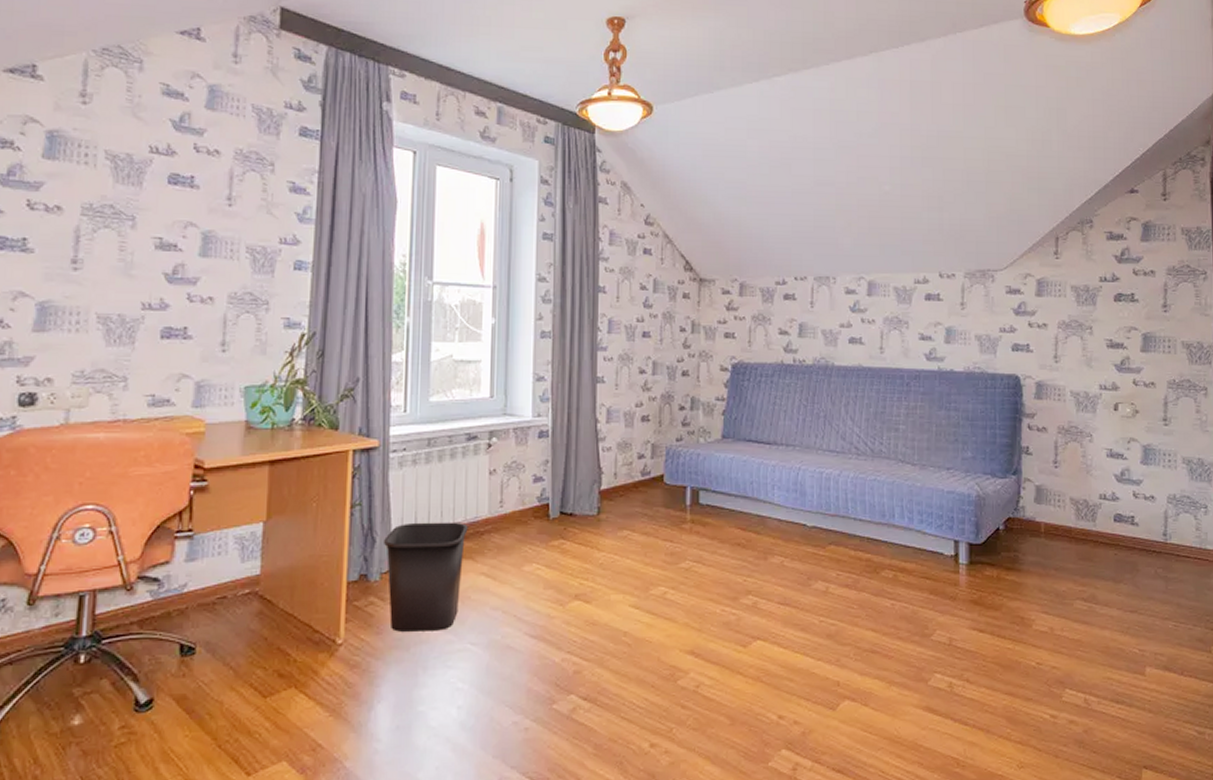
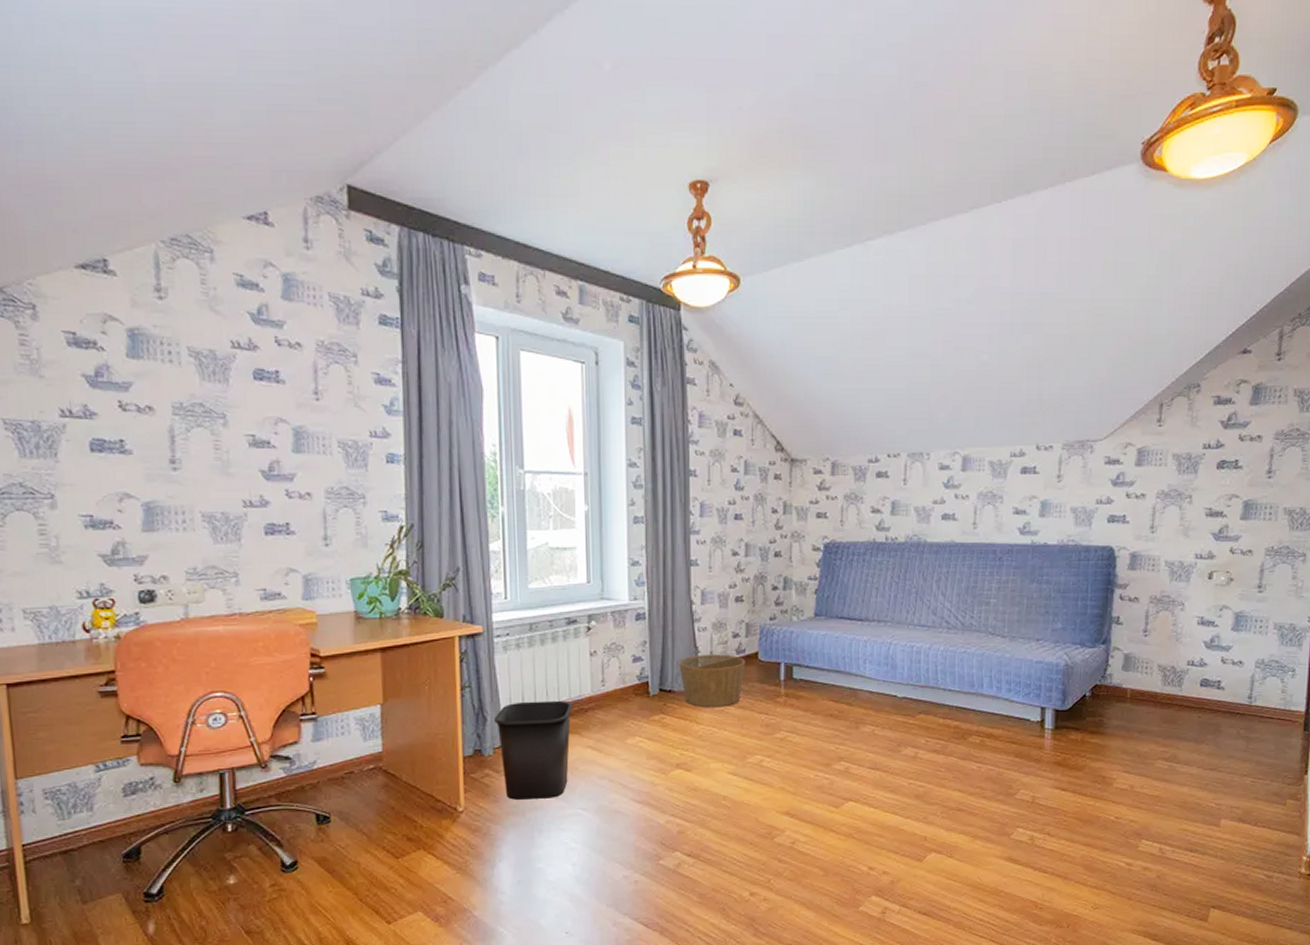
basket: none [581,476,650,534] -> present [678,654,746,708]

